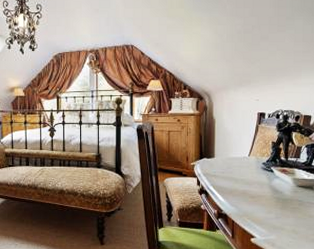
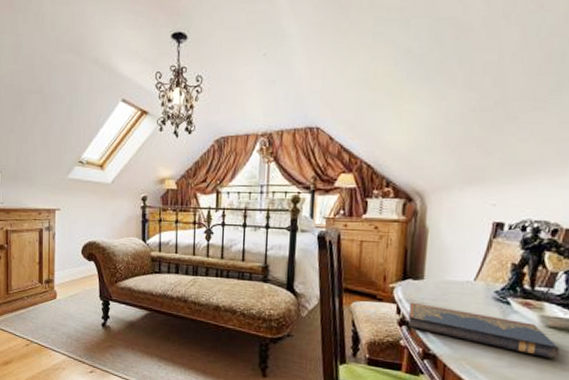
hardcover book: none [206,175,307,210] -> present [408,302,560,360]

